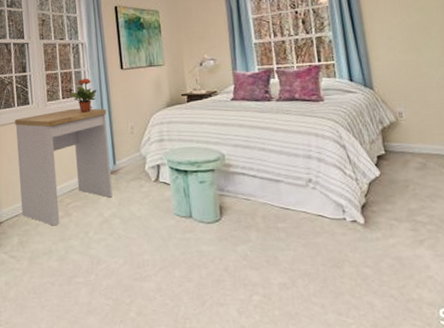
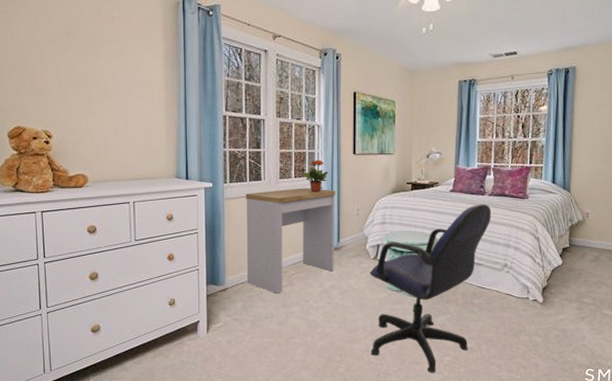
office chair: none [152,110,284,317] -> present [369,203,492,373]

